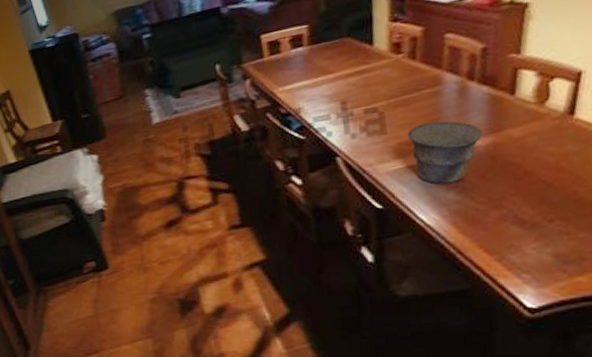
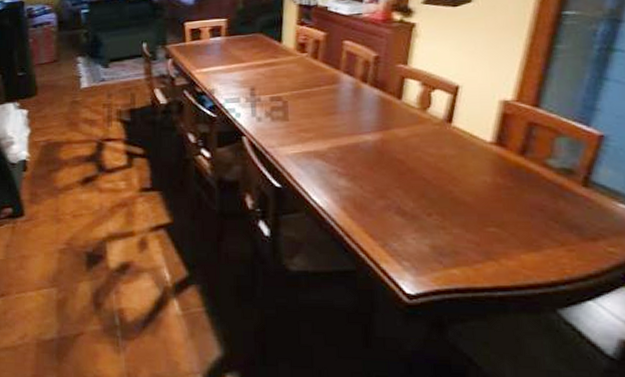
bowl: present [407,120,483,184] -> none [306,115,372,171]

